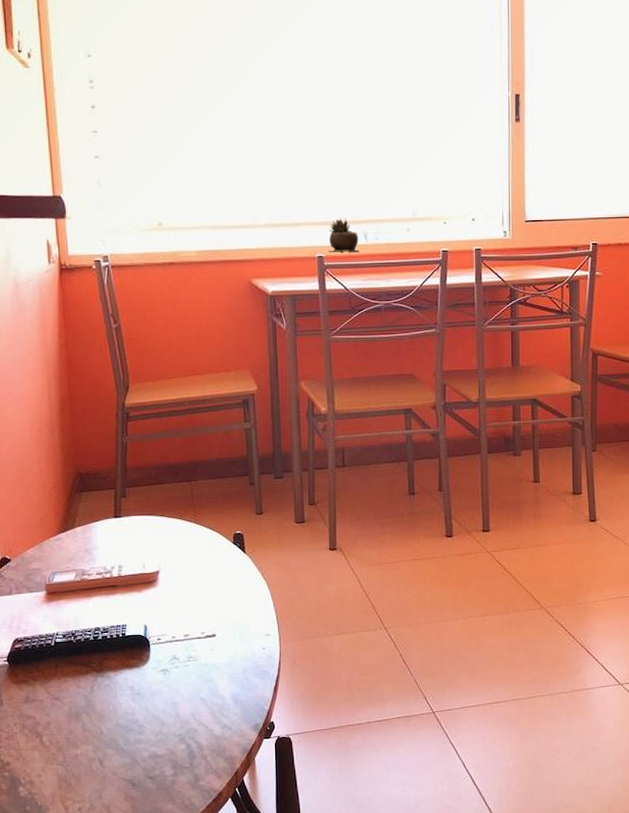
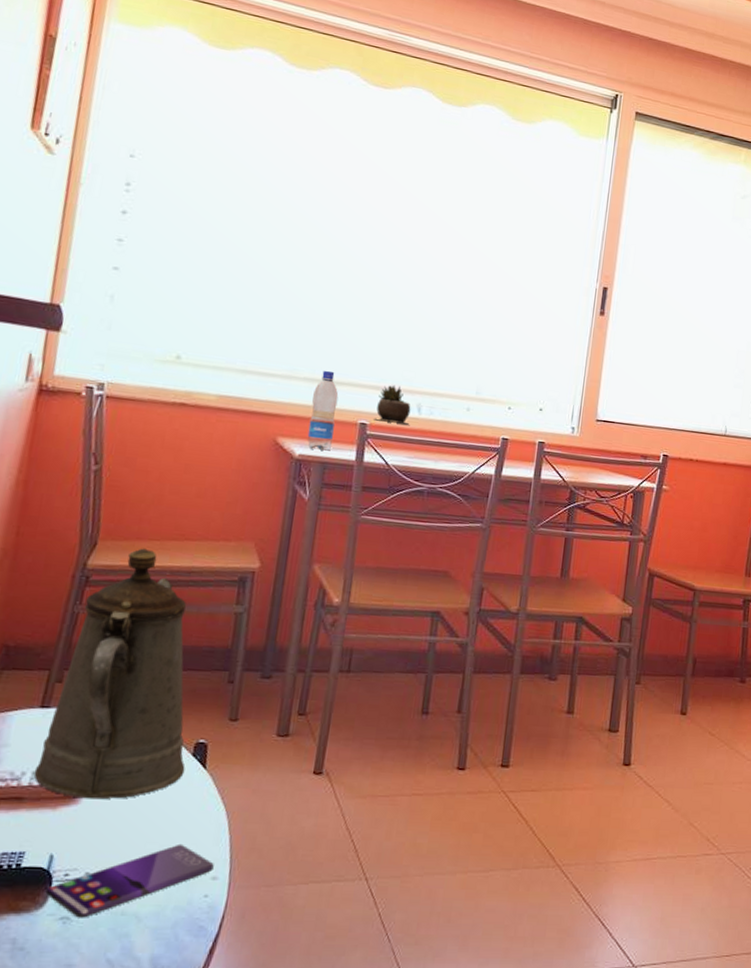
coffee pot: none [120,386,230,583] -> present [33,548,186,800]
smartphone: none [146,611,266,670] -> present [45,843,214,918]
bottle: none [274,215,298,285] -> present [307,370,339,451]

